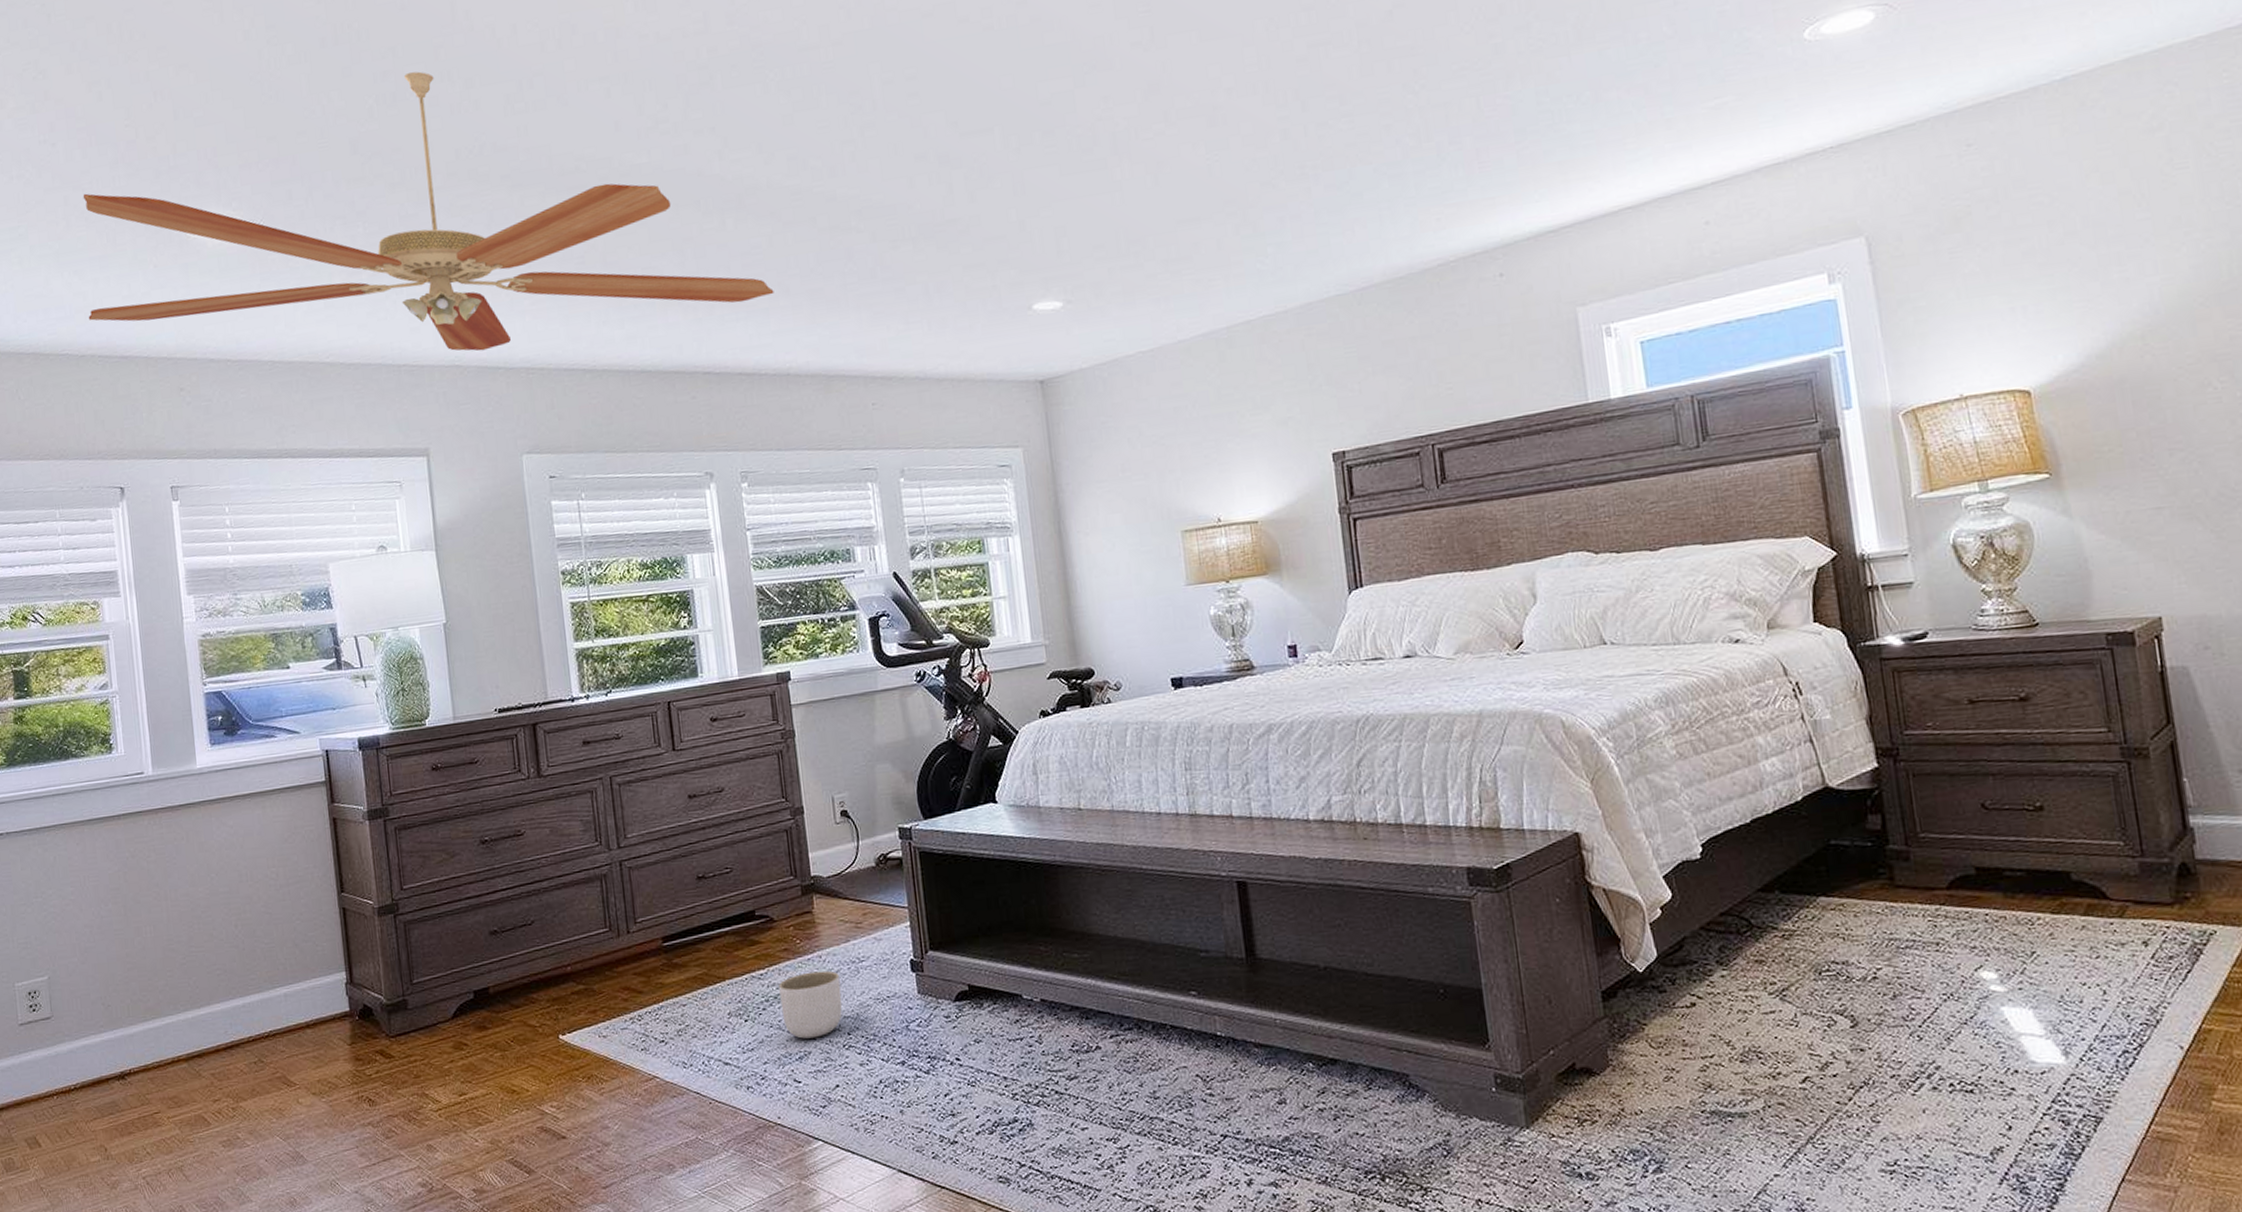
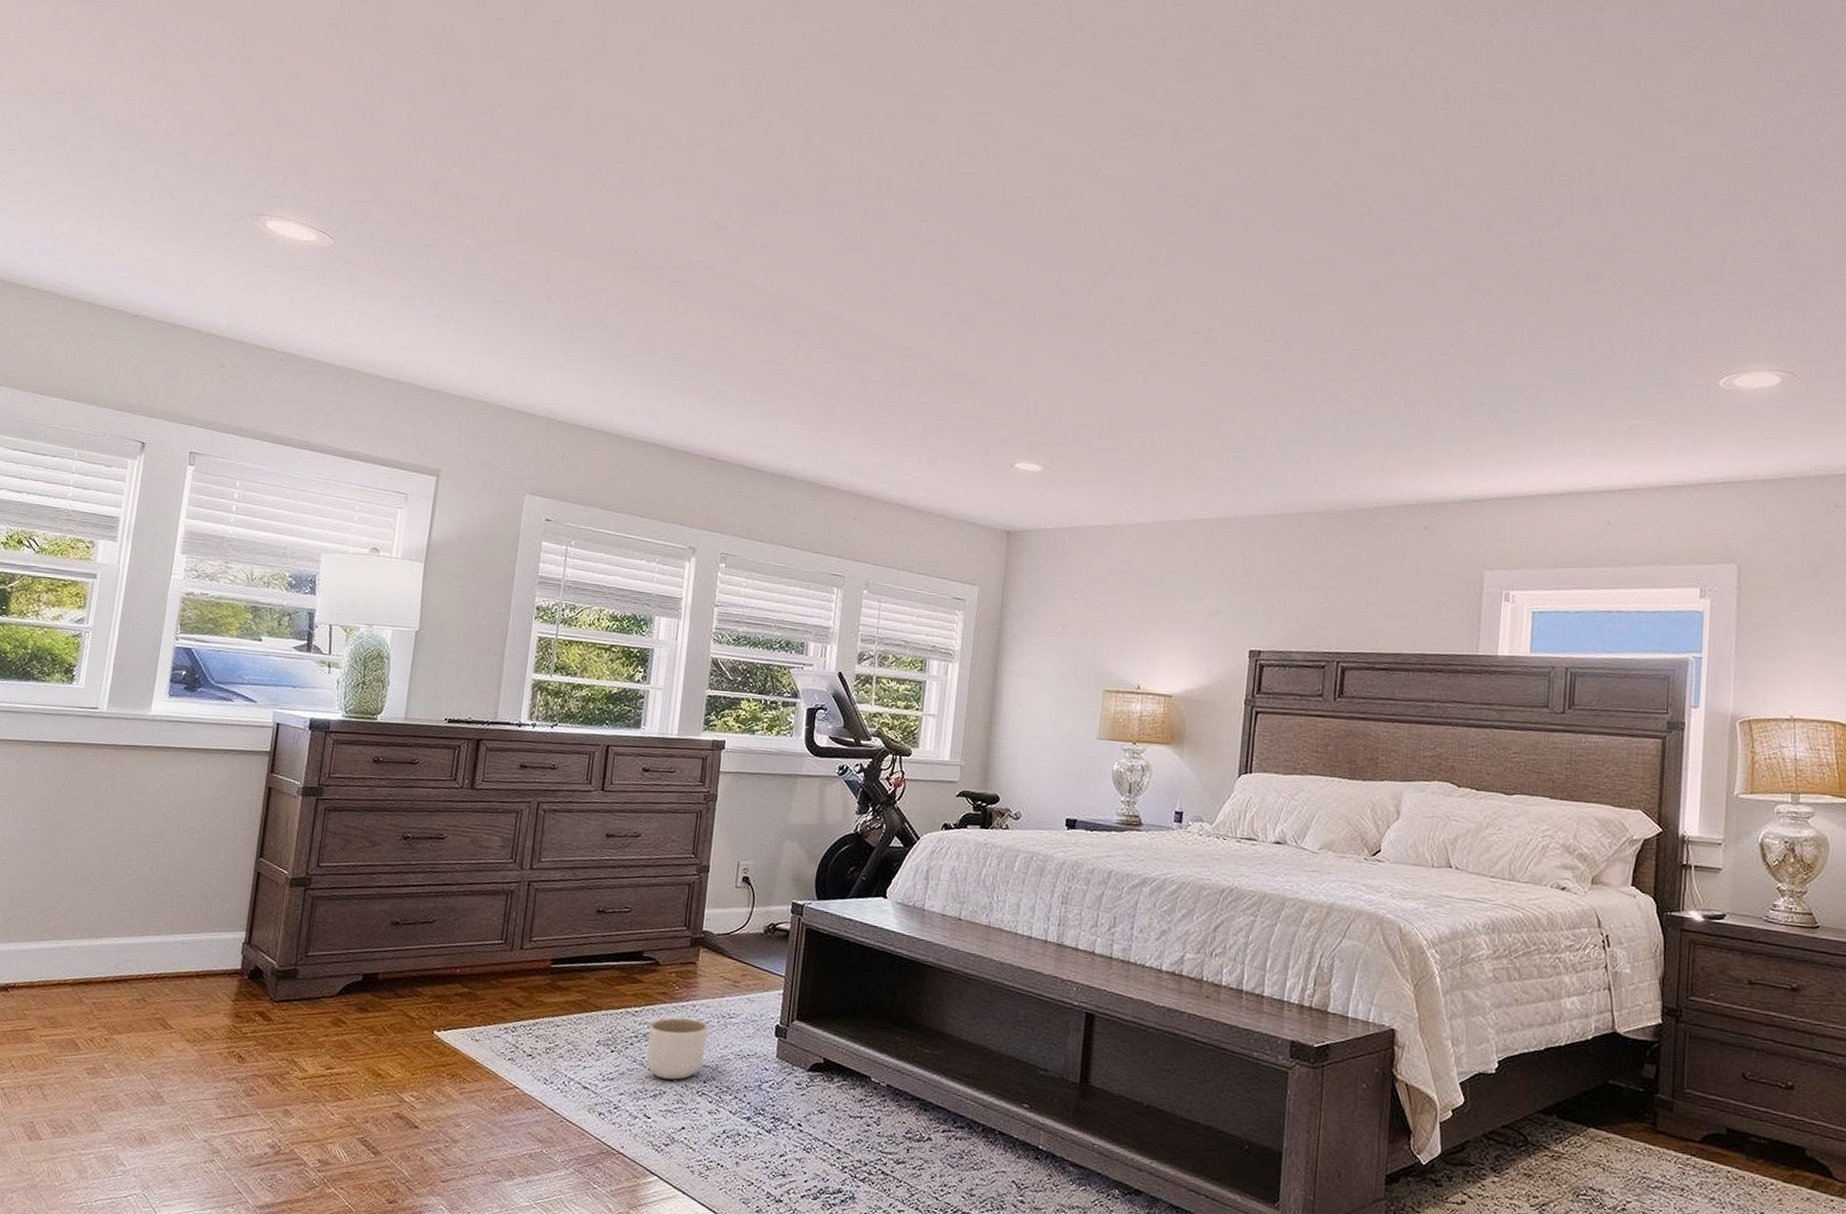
ceiling fan: present [83,71,774,351] -> none [150,133,788,404]

